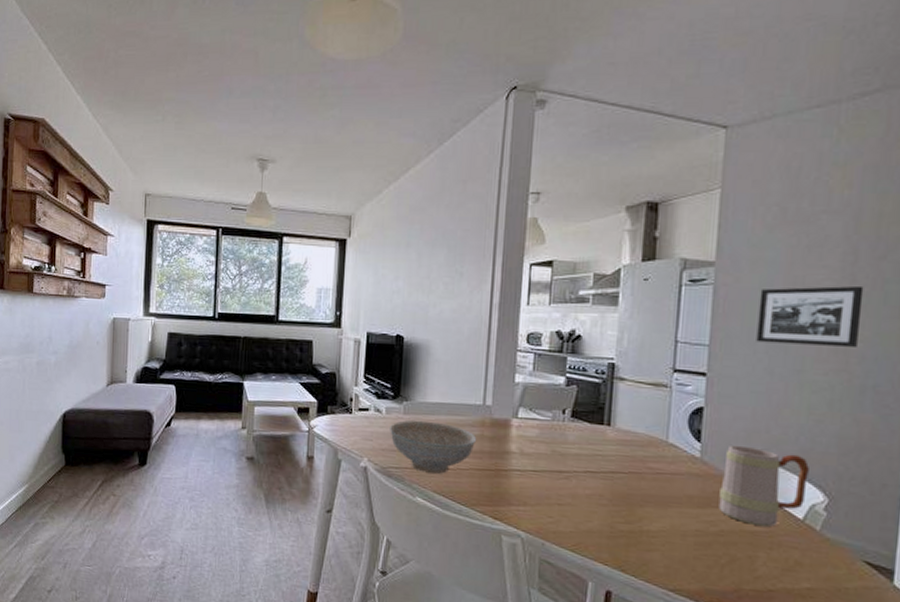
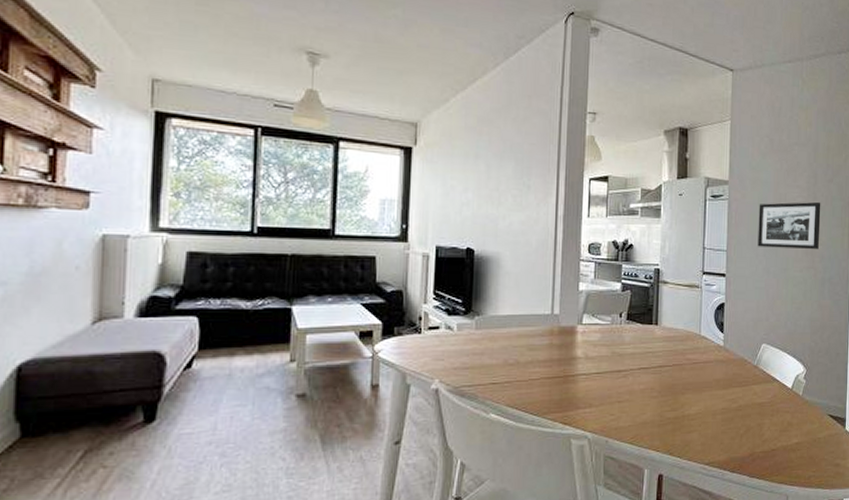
decorative bowl: present [390,420,477,475] -> none [462,334,547,389]
mug: present [718,445,809,527] -> none [737,333,794,399]

